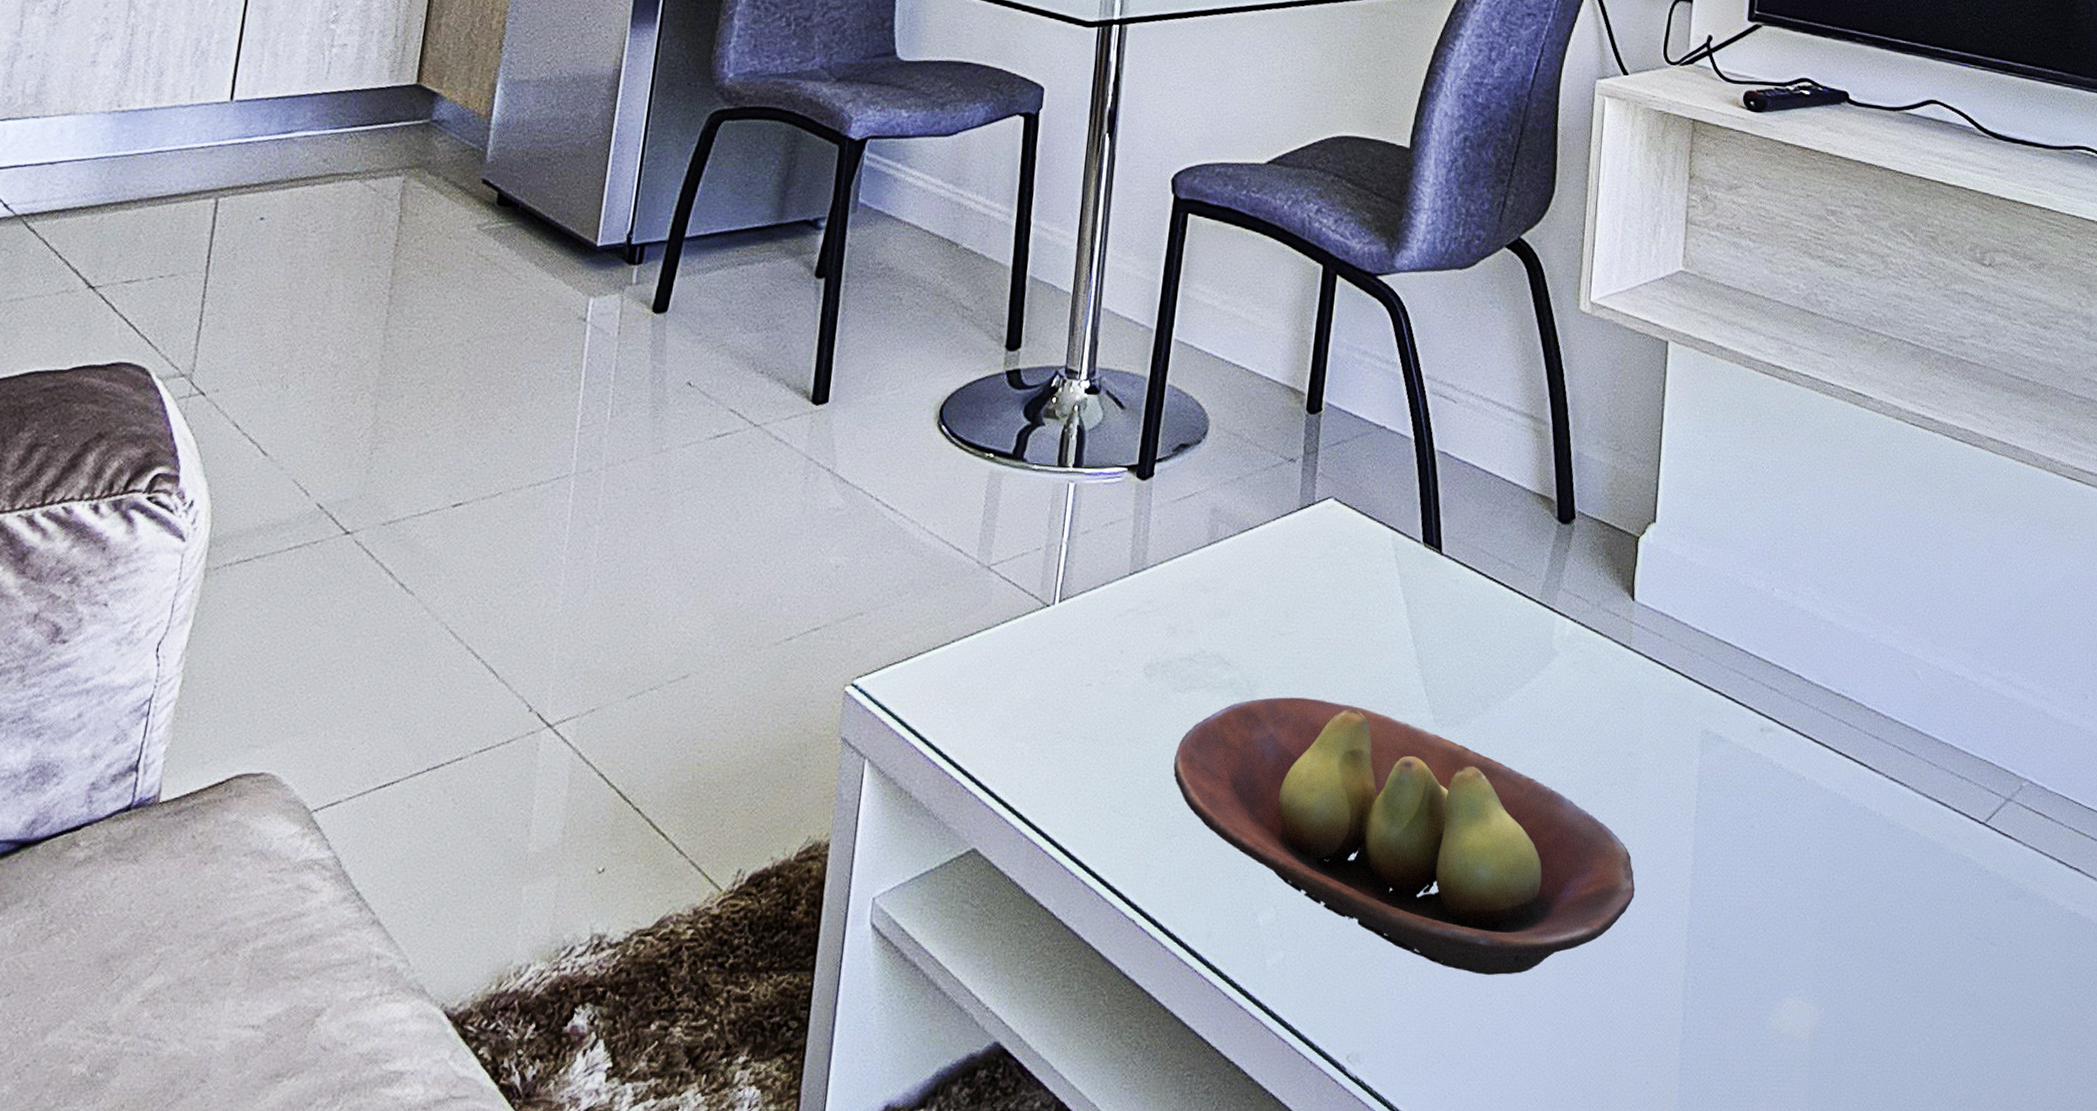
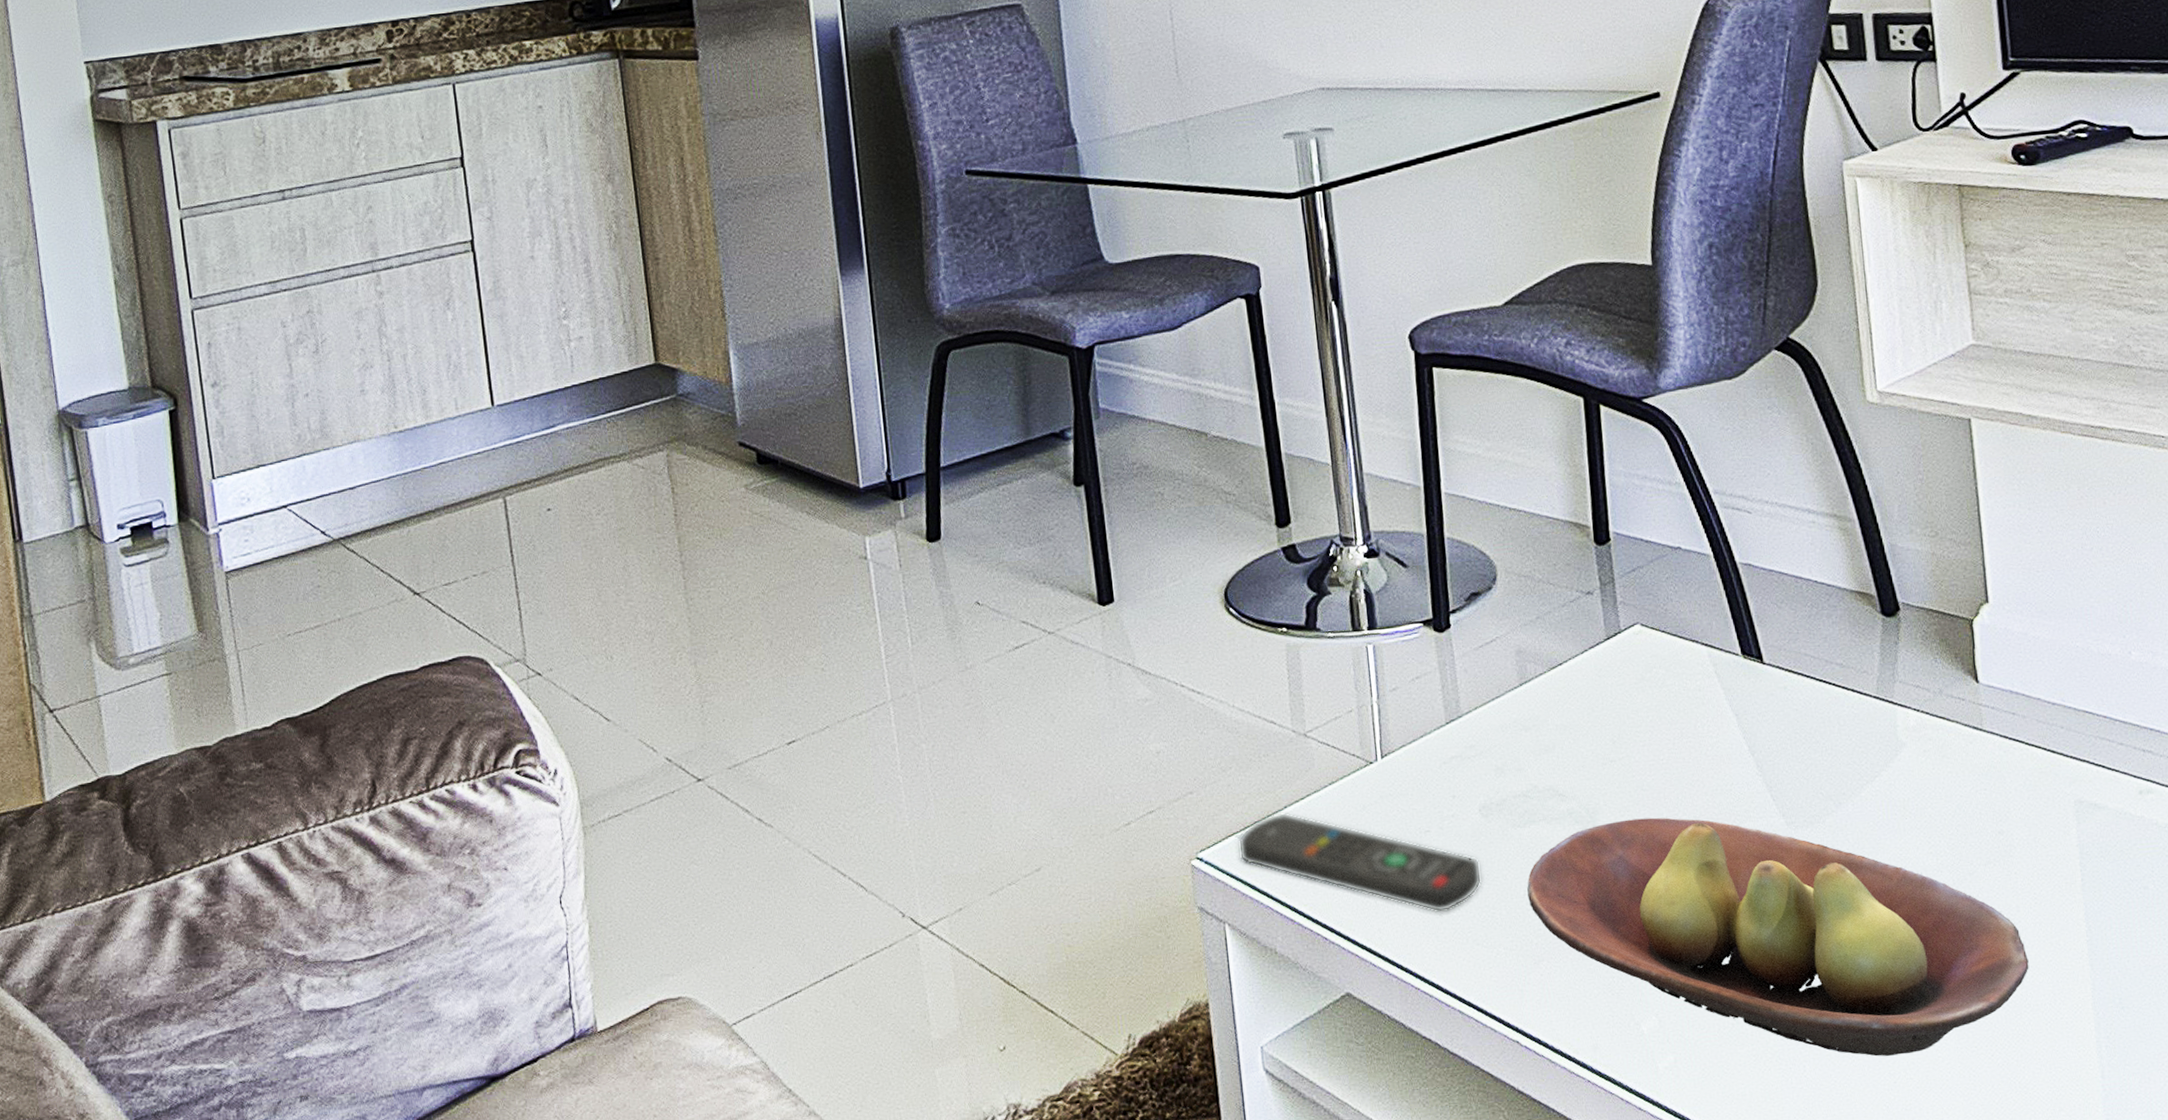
remote control: none [895,646,1134,772] -> present [1238,812,1482,912]

